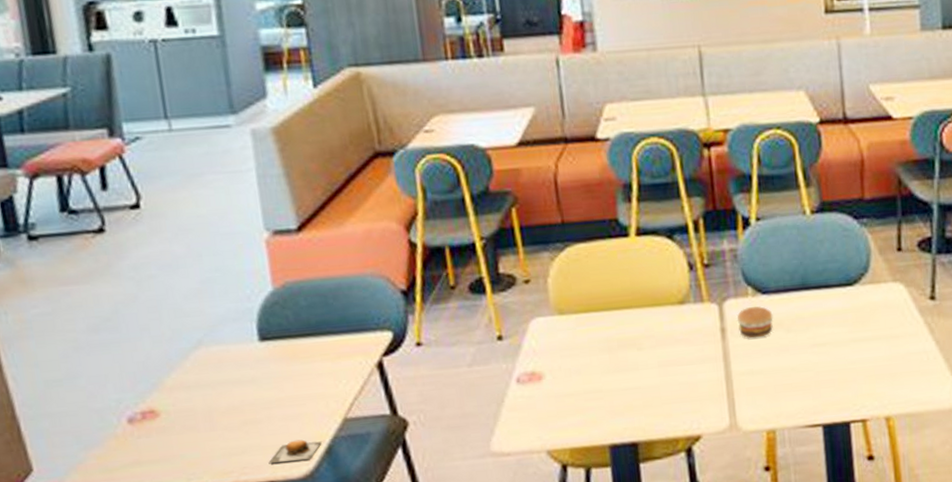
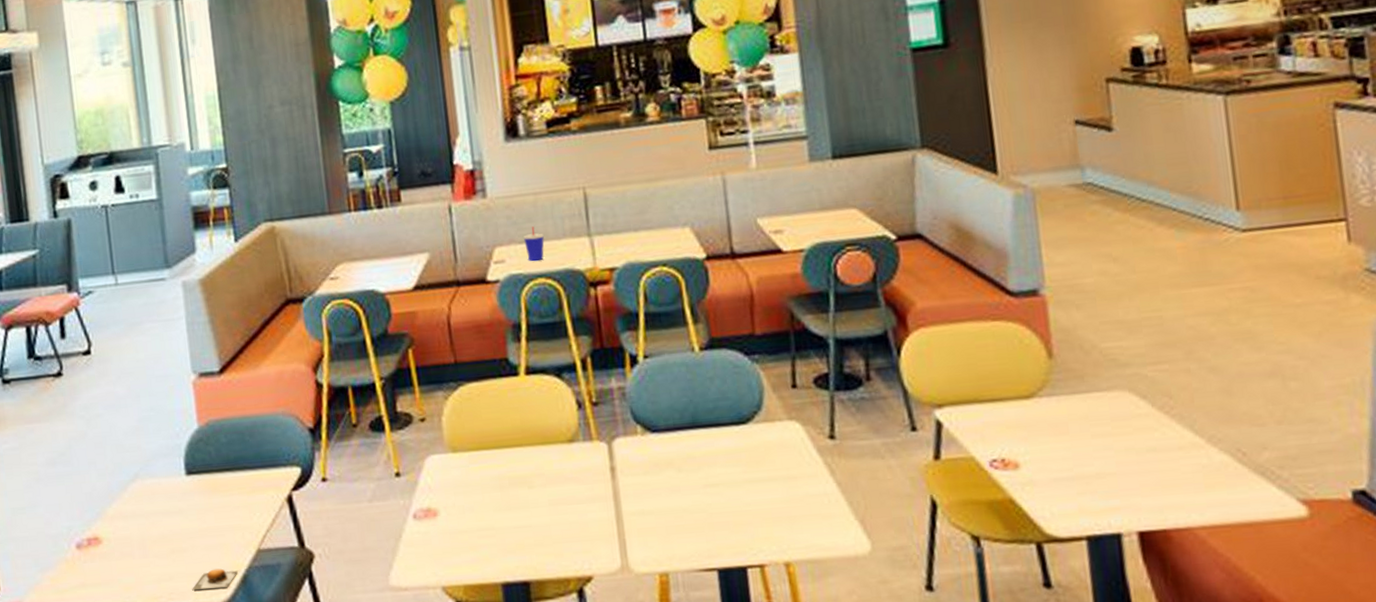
beverage cup: none [636,84,657,119] -> present [524,226,544,261]
hamburger: present [737,306,774,338] -> none [626,445,664,478]

